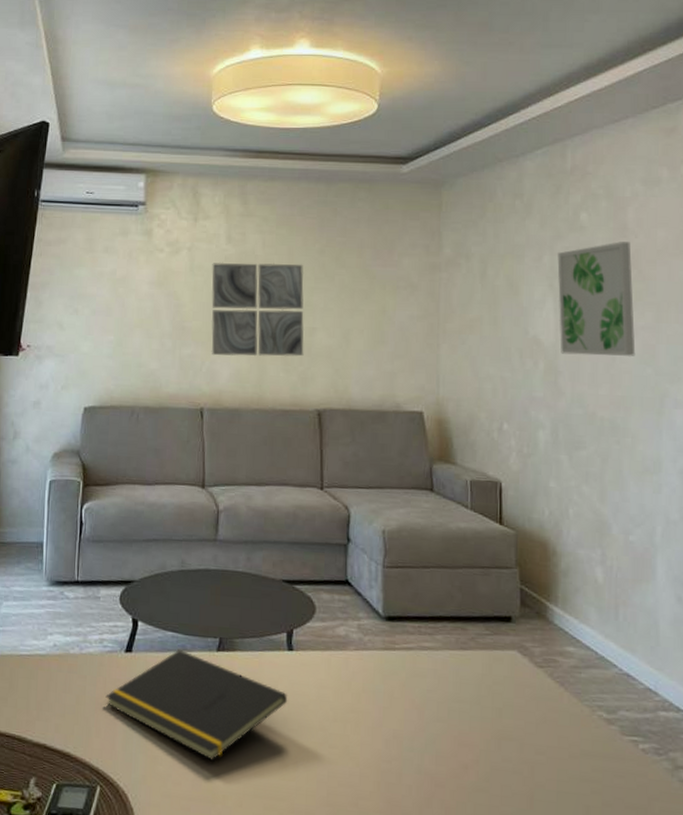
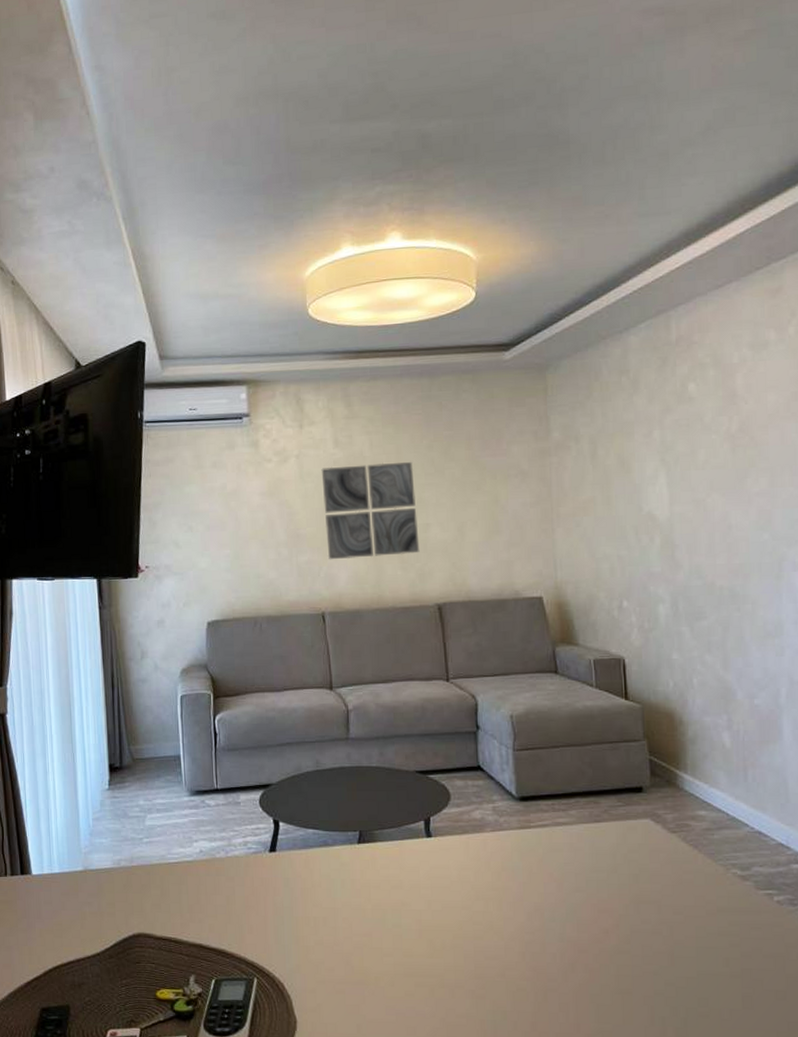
notepad: present [105,650,288,761] -> none [254,846,430,946]
wall art: present [557,242,636,356] -> none [667,409,752,527]

